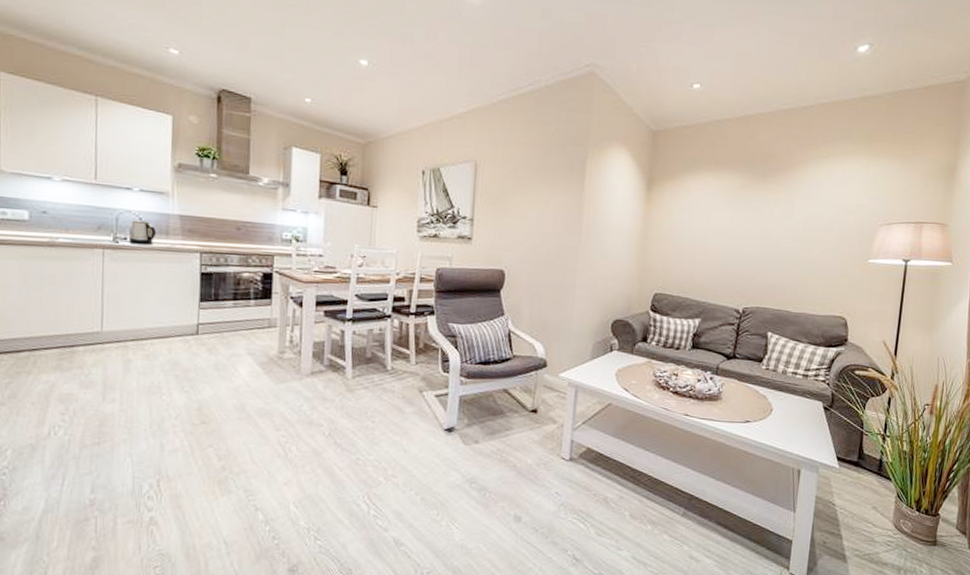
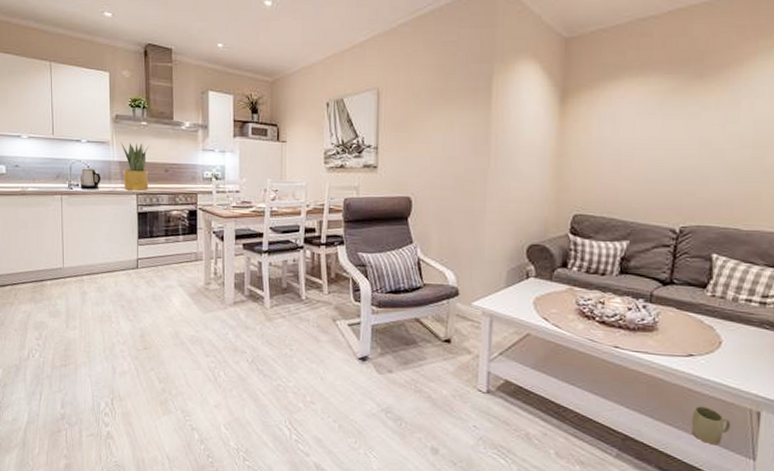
planter: none [184,195,218,249] -> present [122,143,149,190]
mug: none [745,466,778,501] -> present [691,406,732,445]

